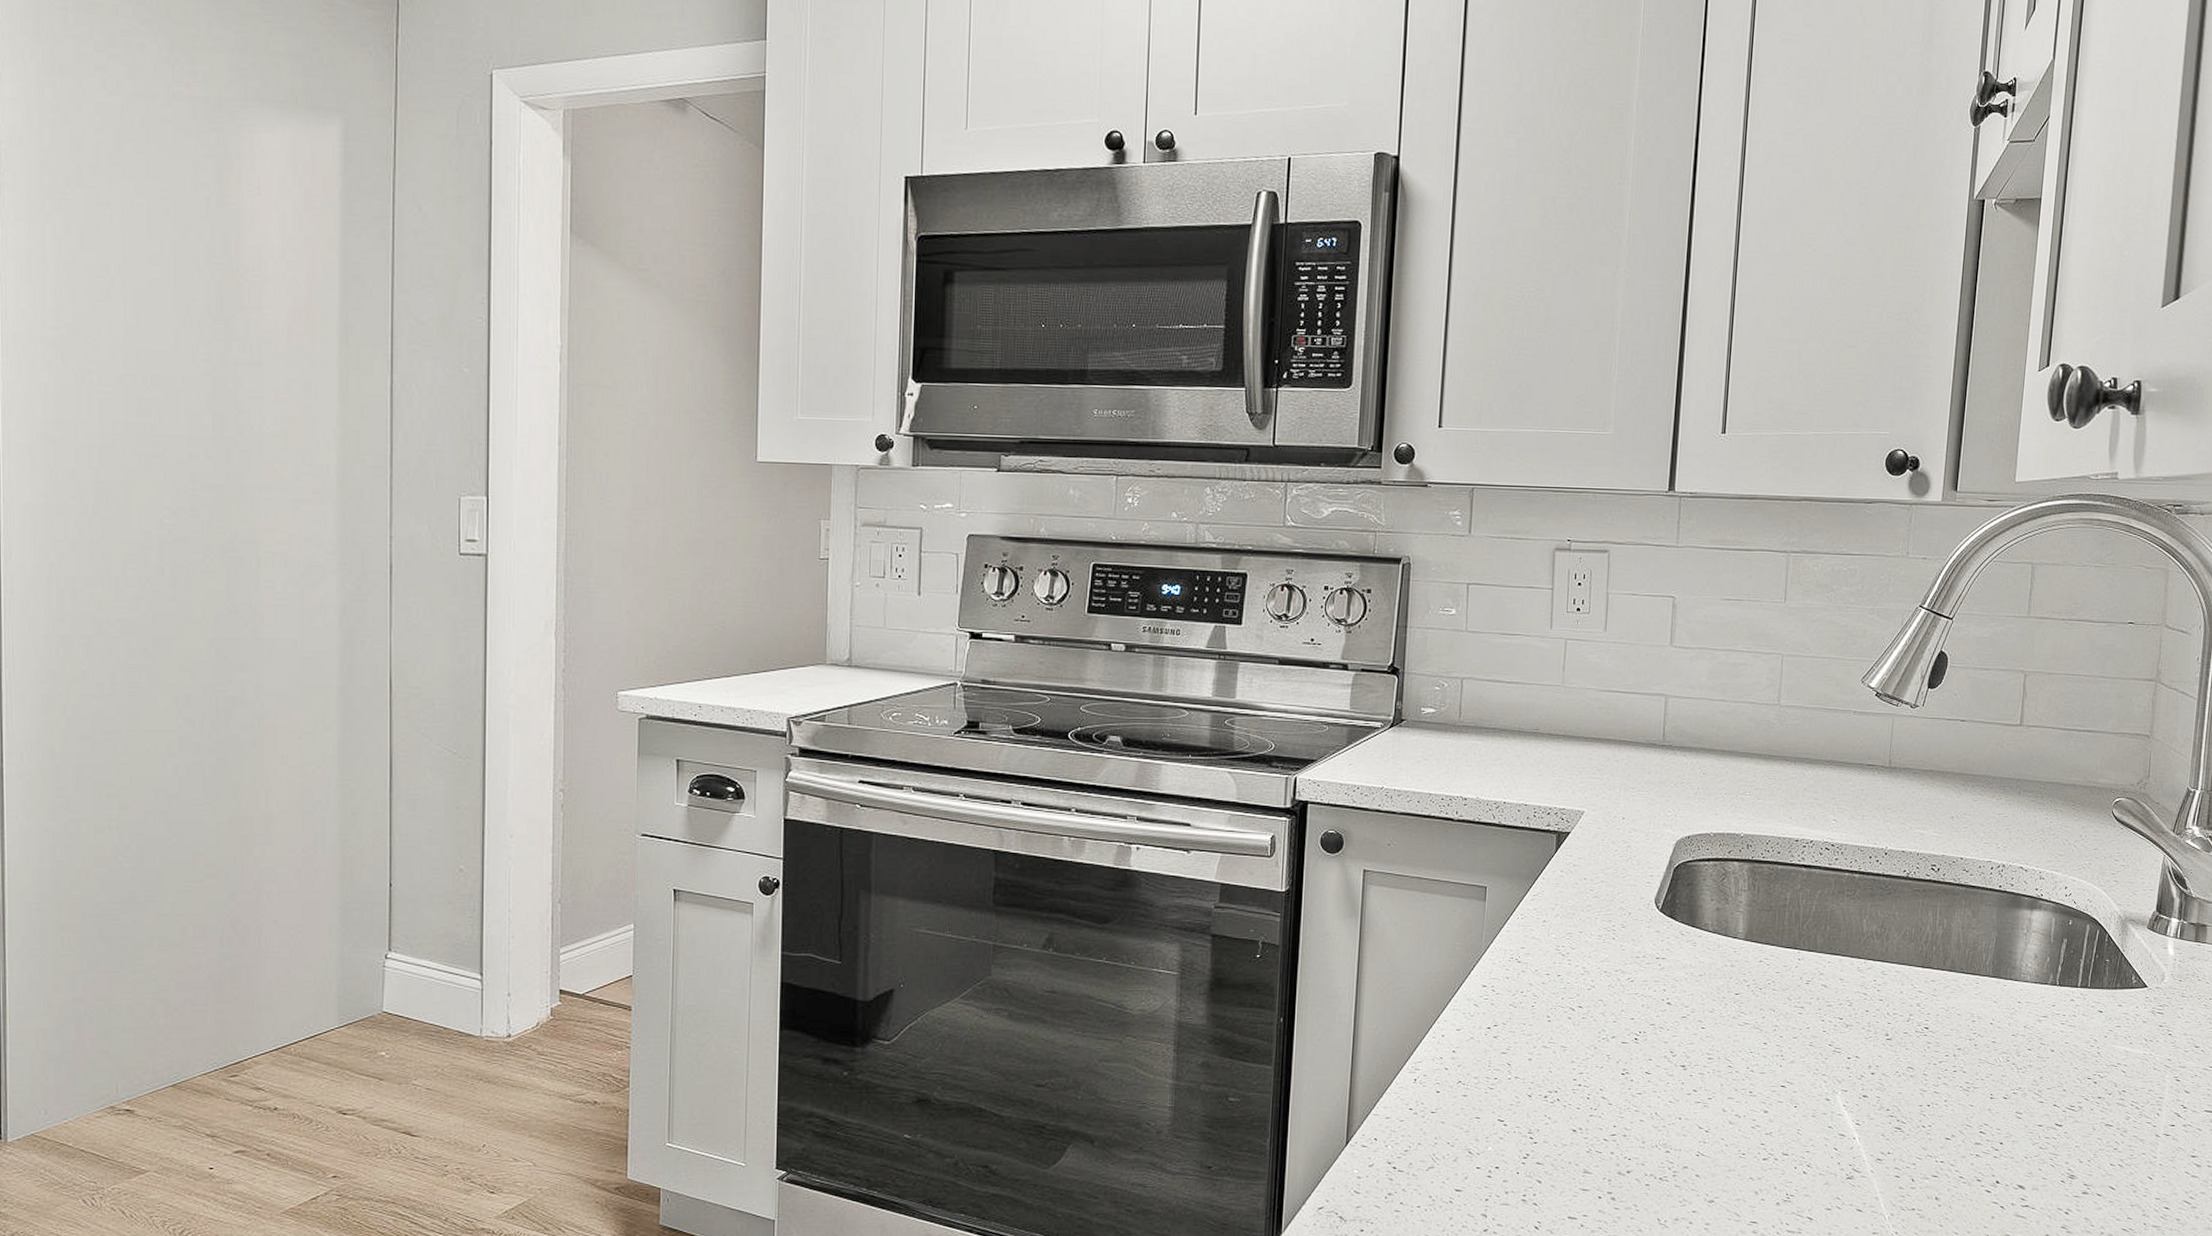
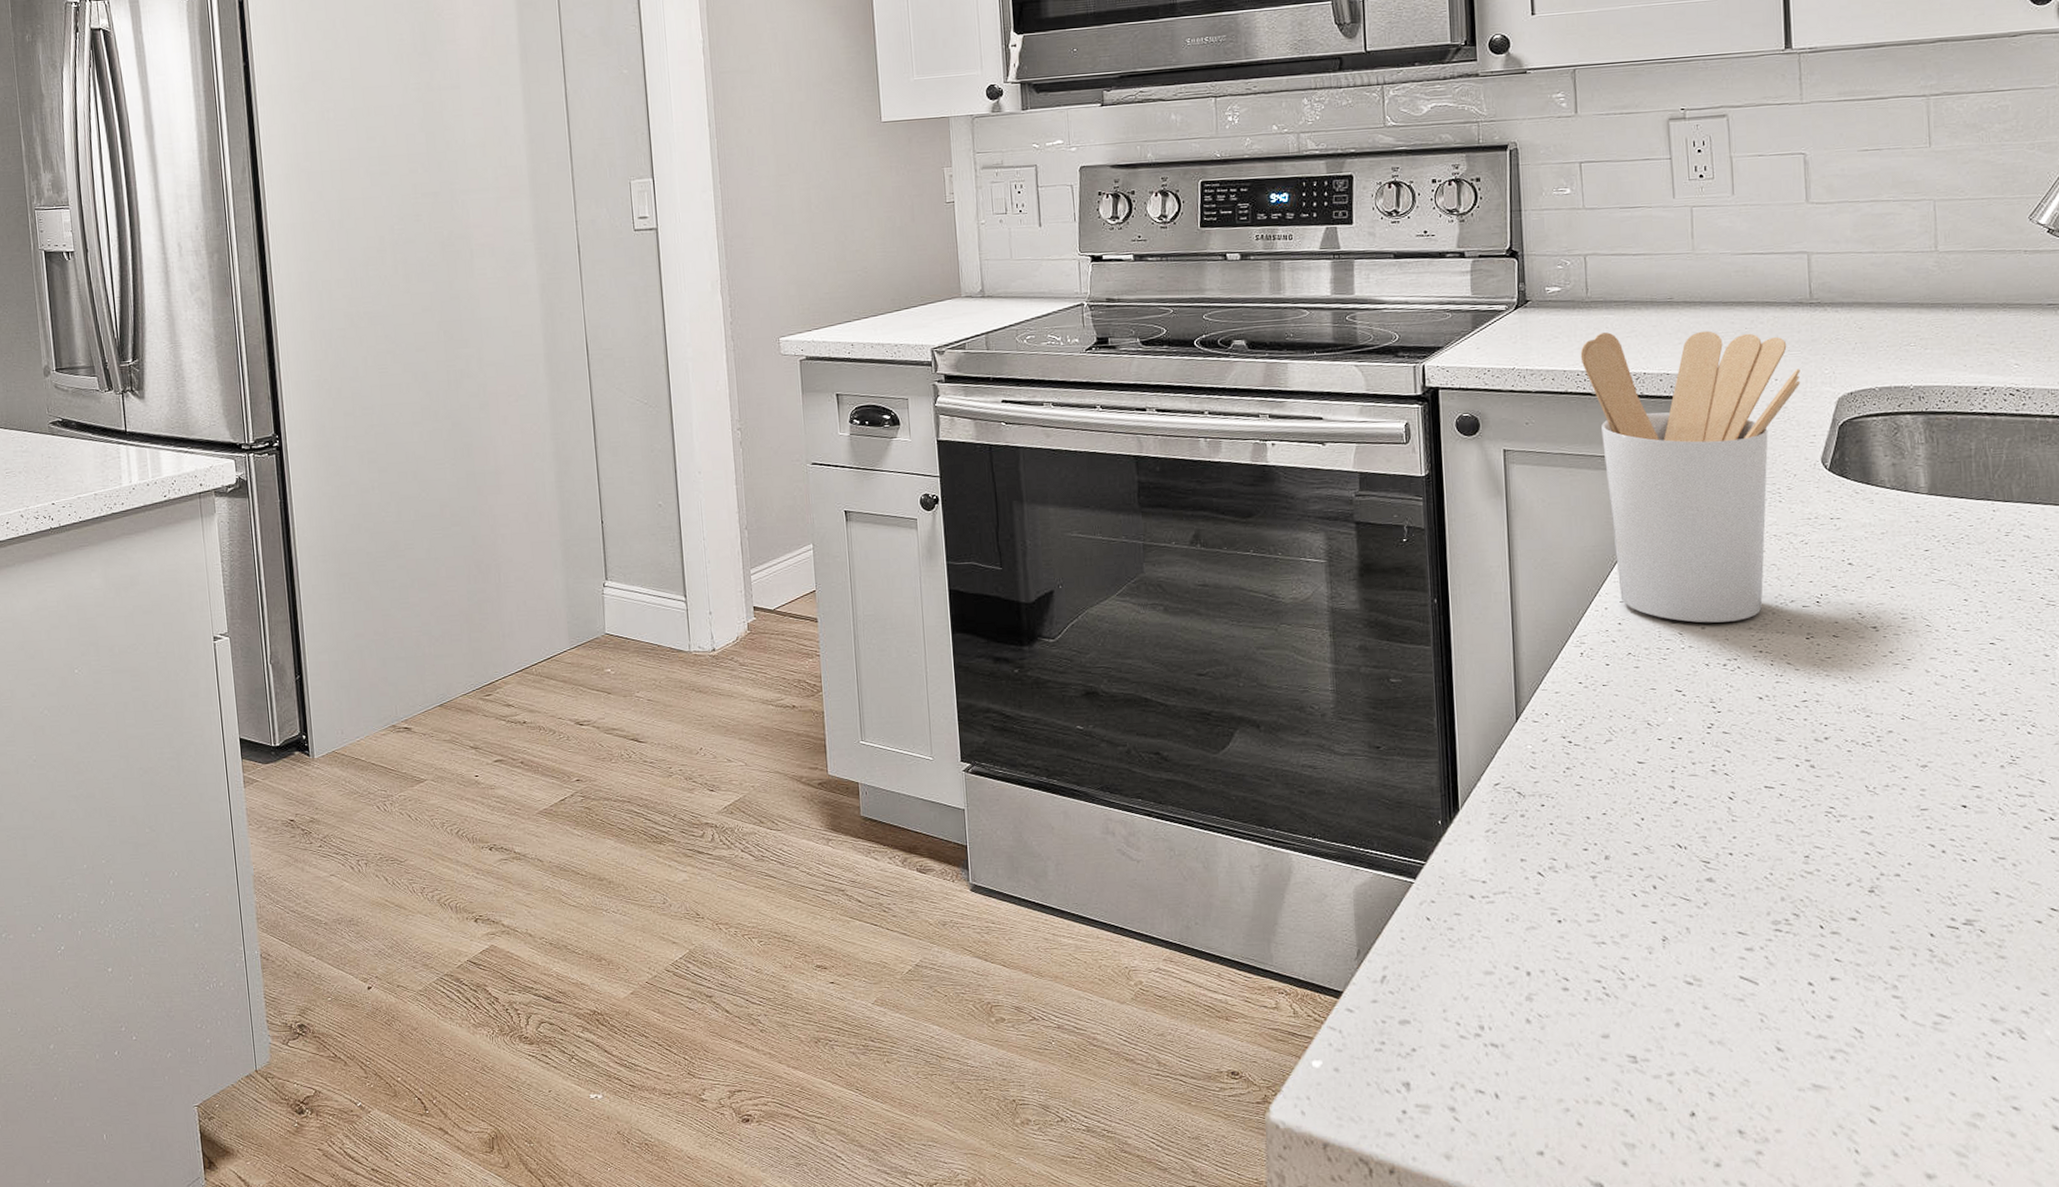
utensil holder: none [1446,758,1646,1055] -> present [1580,330,1801,623]

